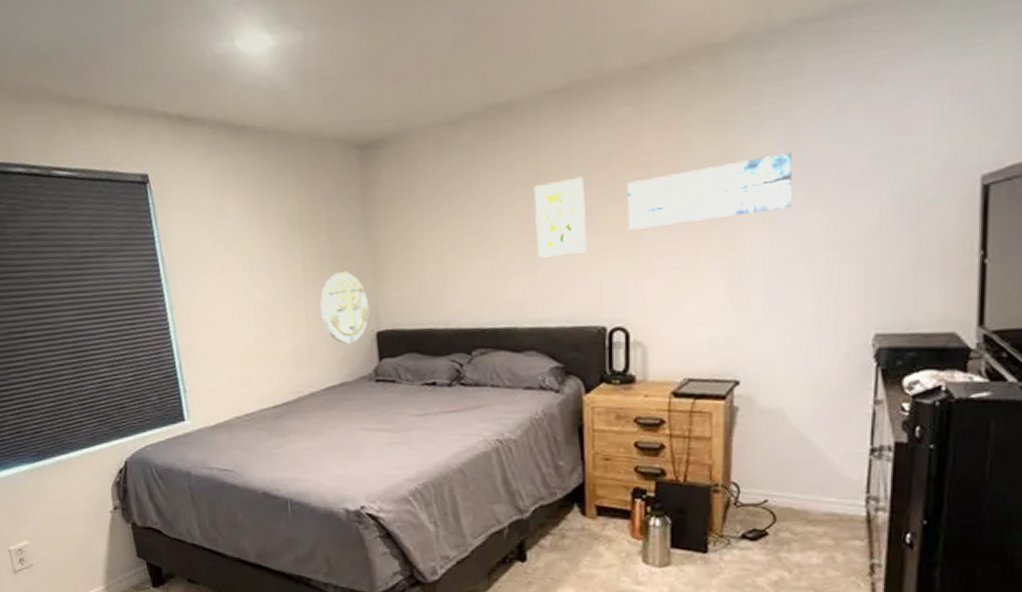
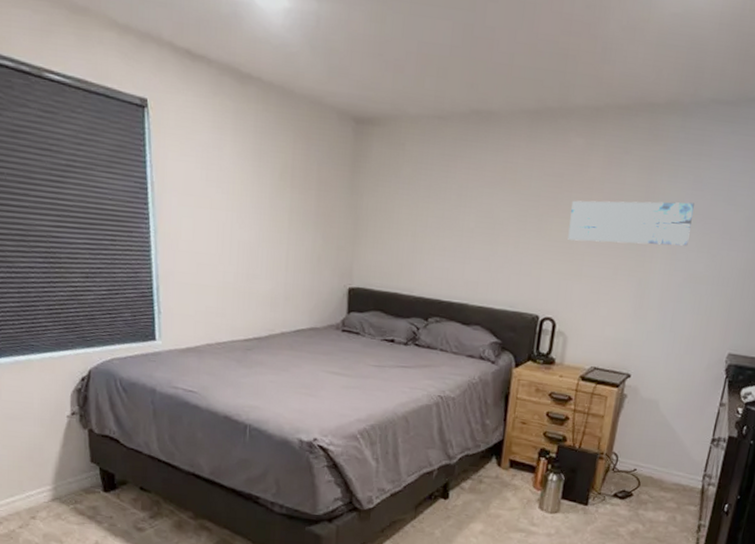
wall decoration: present [320,271,371,344] -> none [300,228,346,294]
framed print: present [533,176,586,258] -> none [494,187,540,252]

